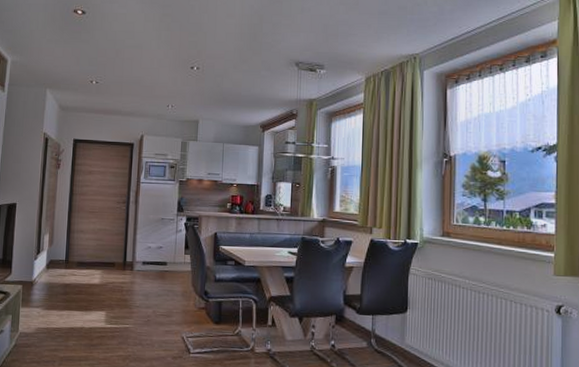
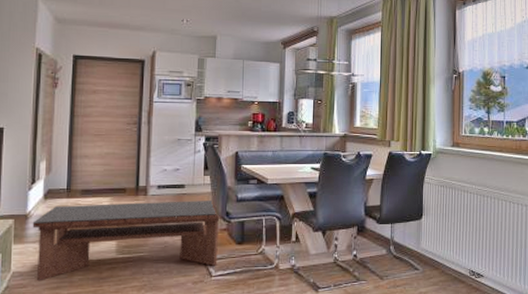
coffee table: none [36,275,200,343] -> present [32,201,221,282]

